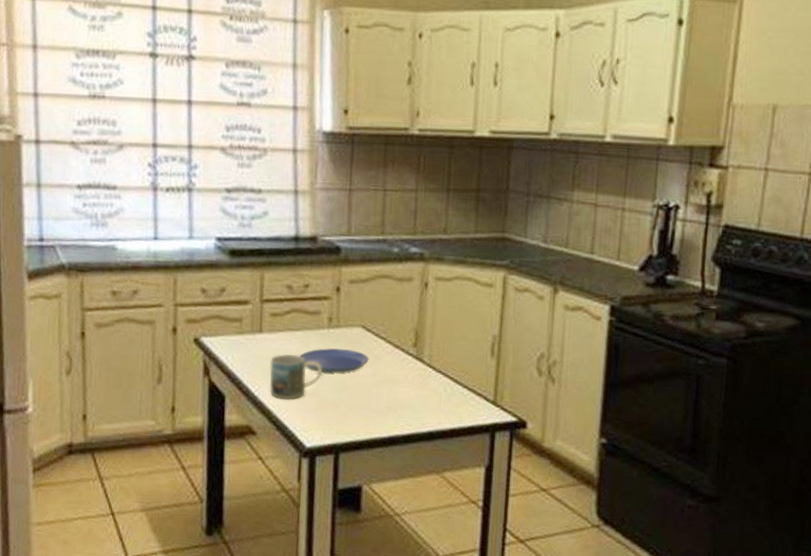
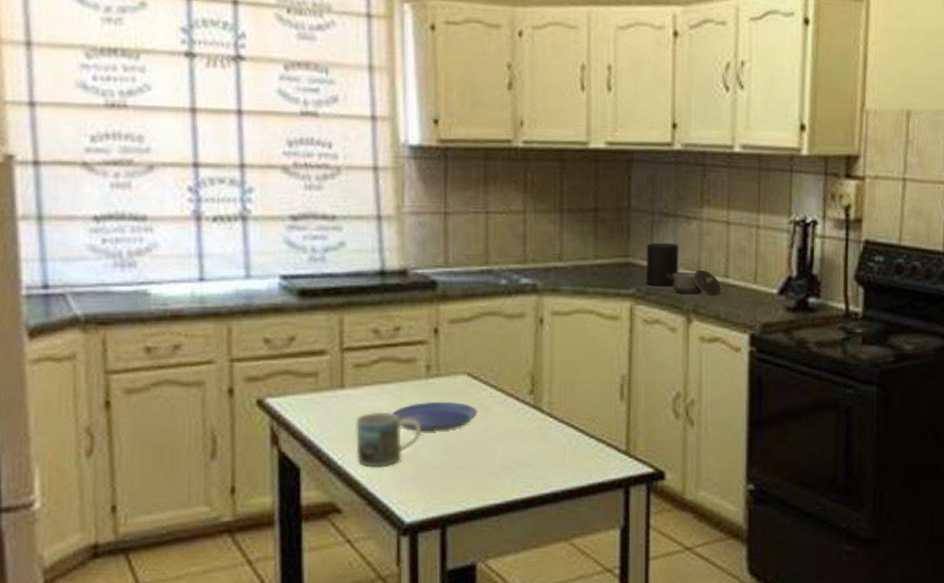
pen holder: none [519,220,551,260] -> present [646,242,679,287]
cooking pot: none [538,245,587,270] -> present [667,269,722,297]

